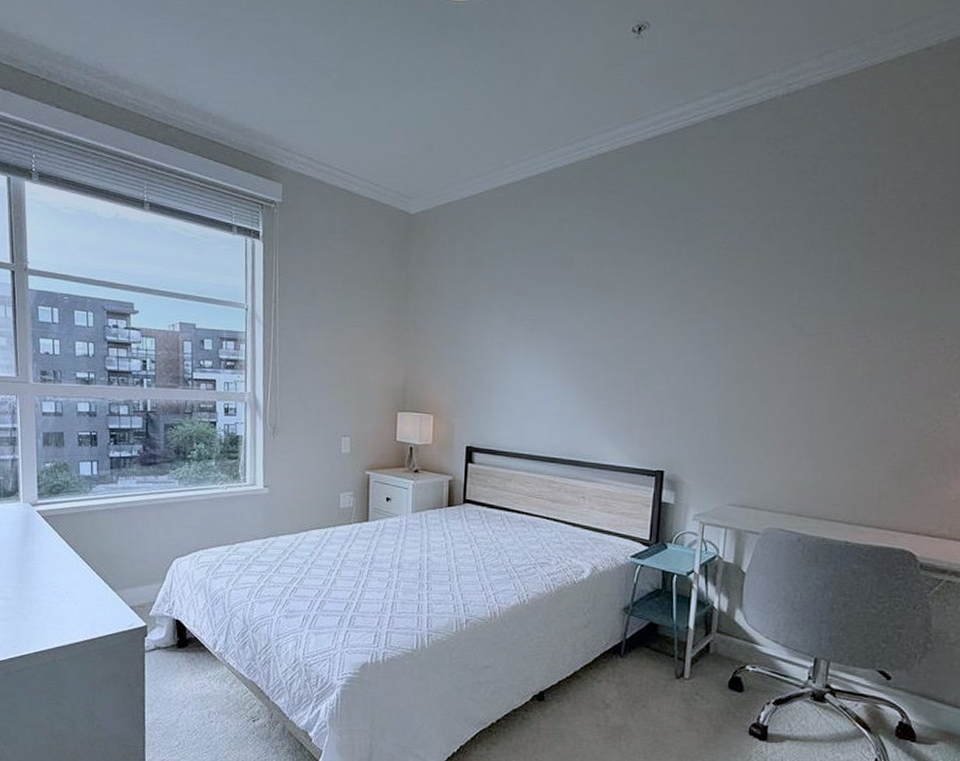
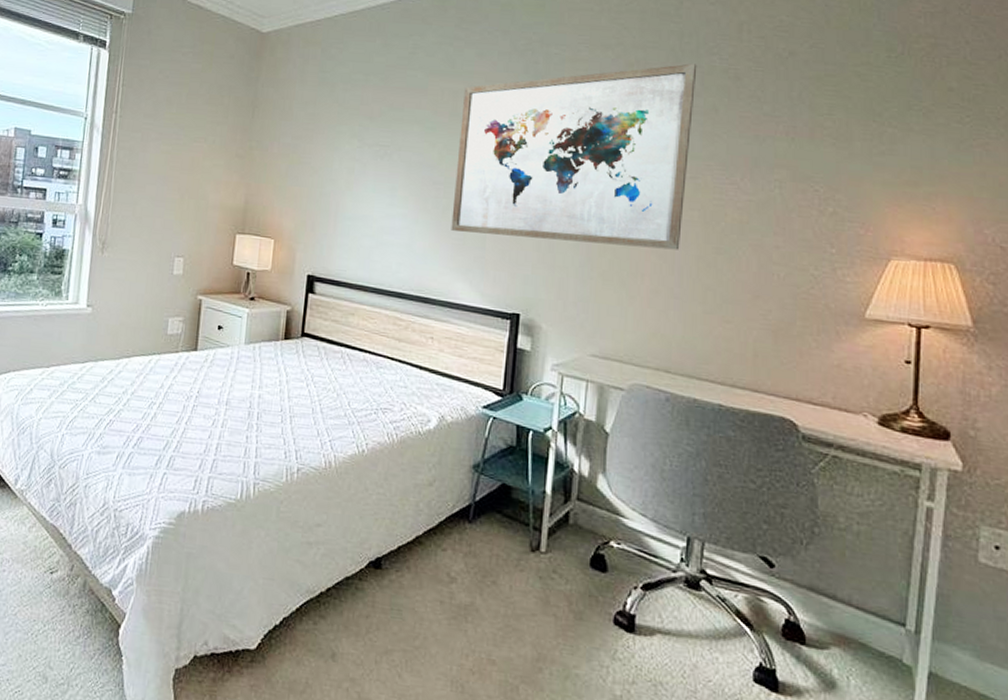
wall art: none [598,221,833,403] -> present [451,63,697,250]

